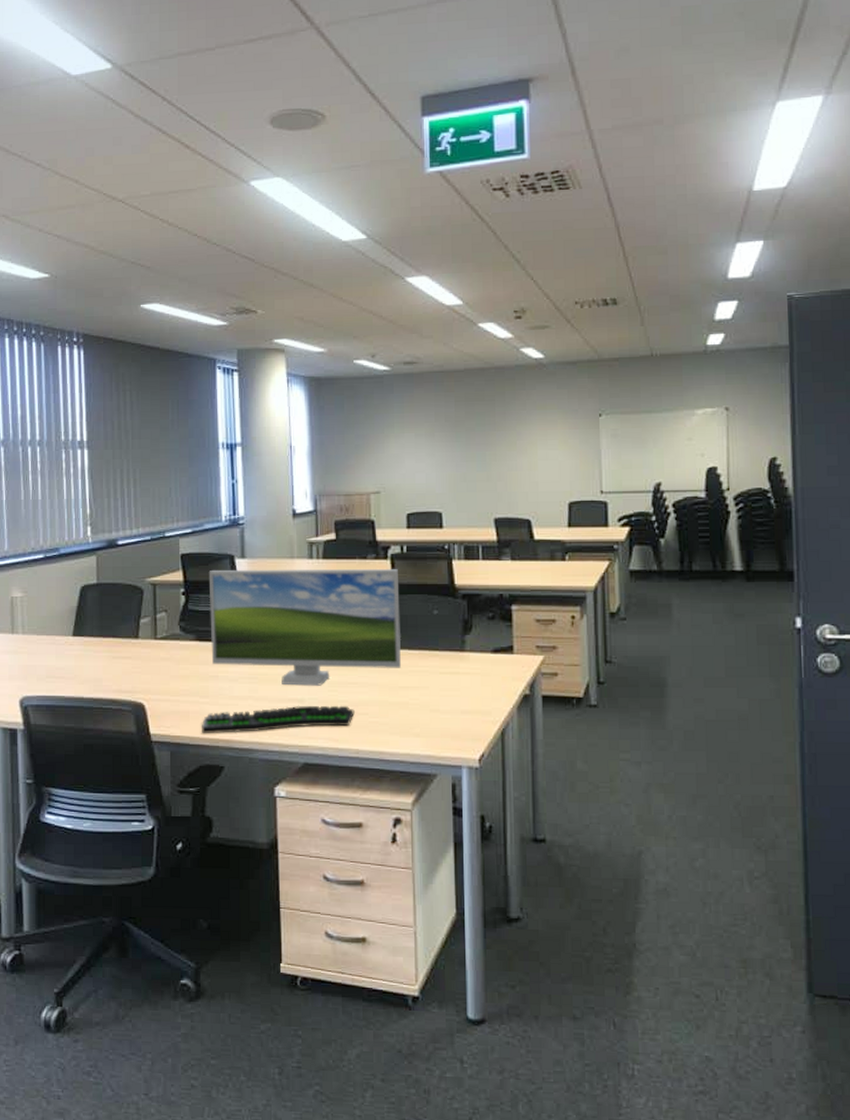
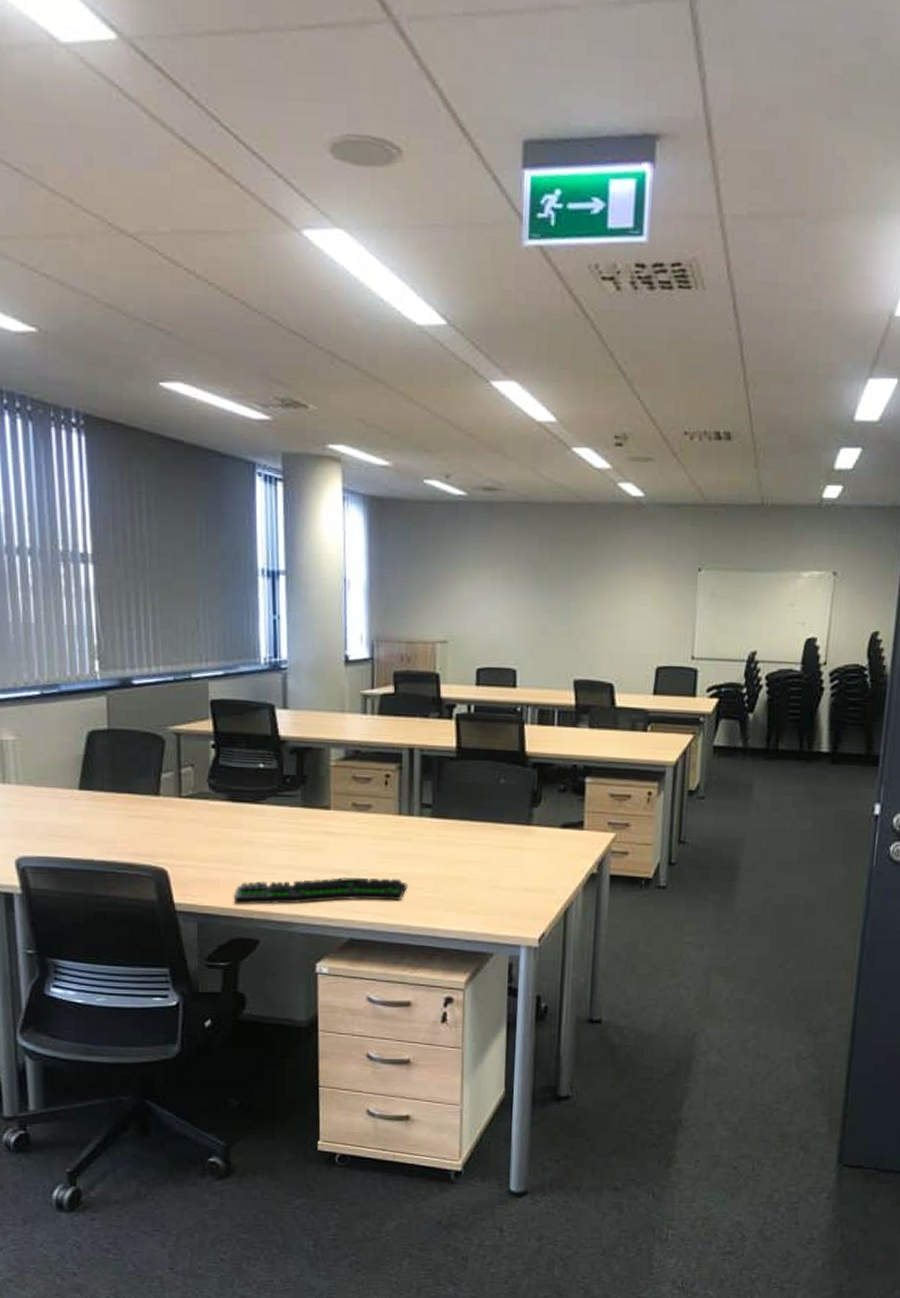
monitor: present [208,569,402,686] -> none [244,721,464,857]

